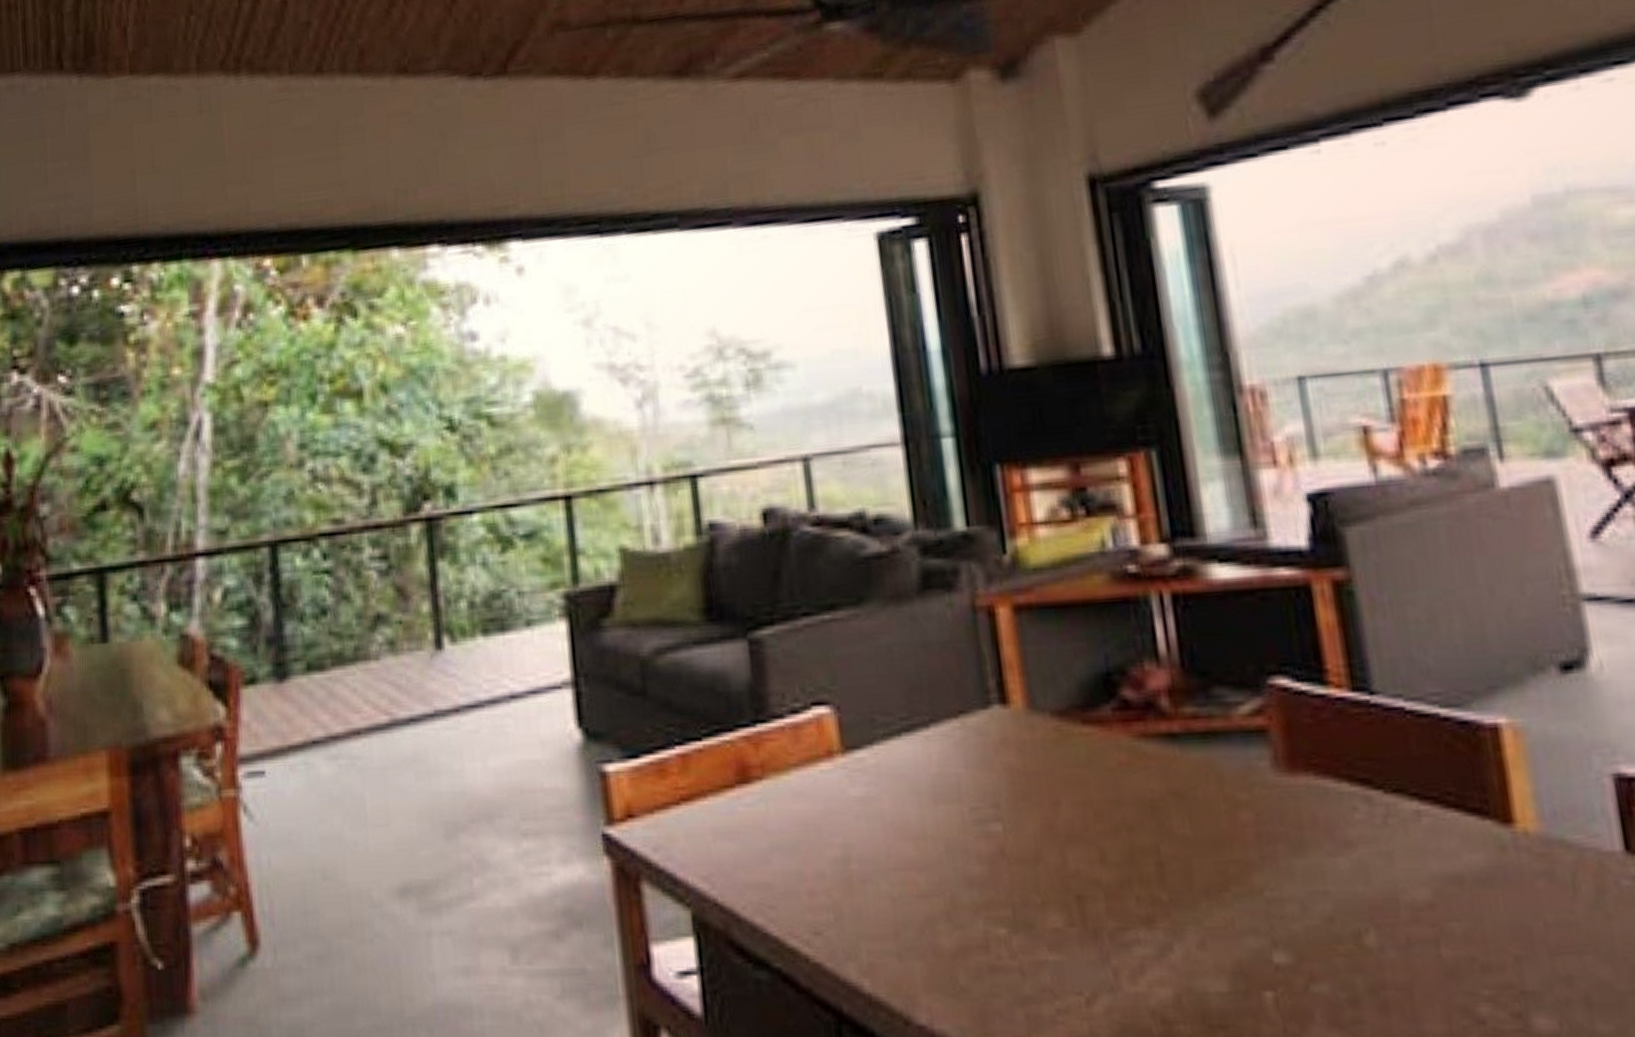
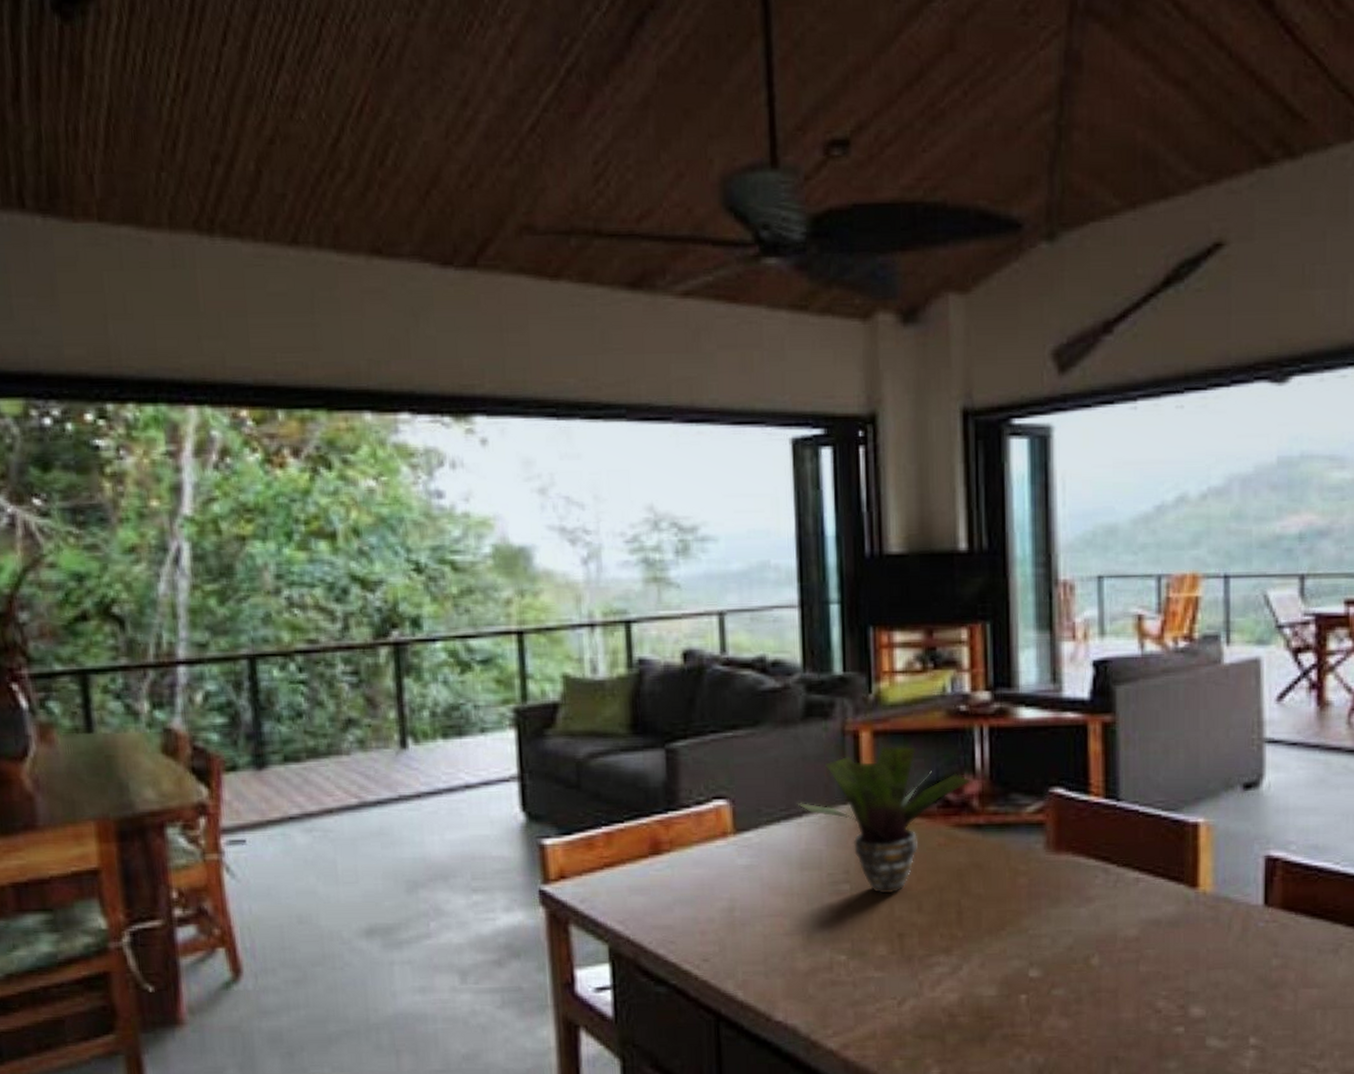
potted plant: none [922,624,1155,837] -> present [798,746,971,894]

